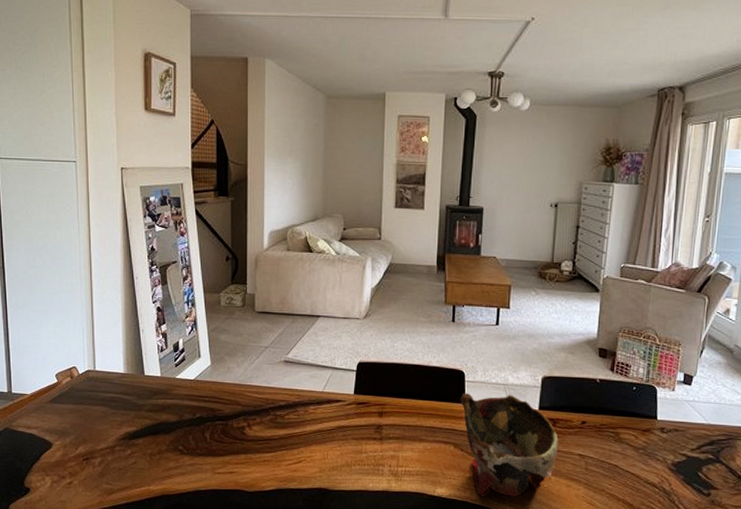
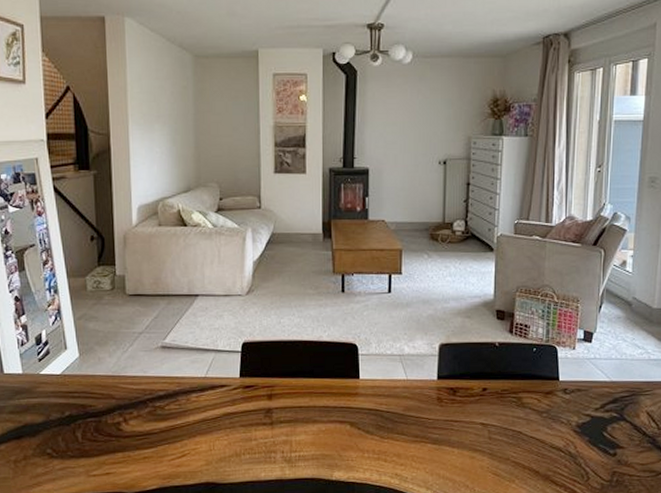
bowl: present [460,393,558,498] -> none [354,366,459,478]

